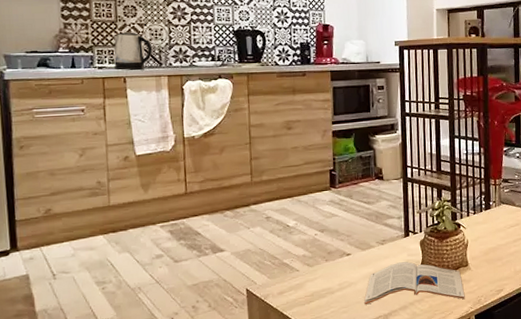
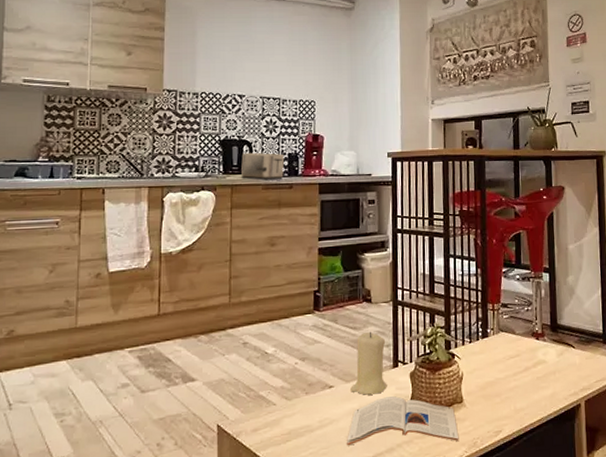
kettle: present [114,32,153,71] -> none [94,141,135,182]
toaster: none [255,42,297,69] -> present [241,152,285,181]
candle: none [366,205,400,261] -> present [350,331,387,395]

